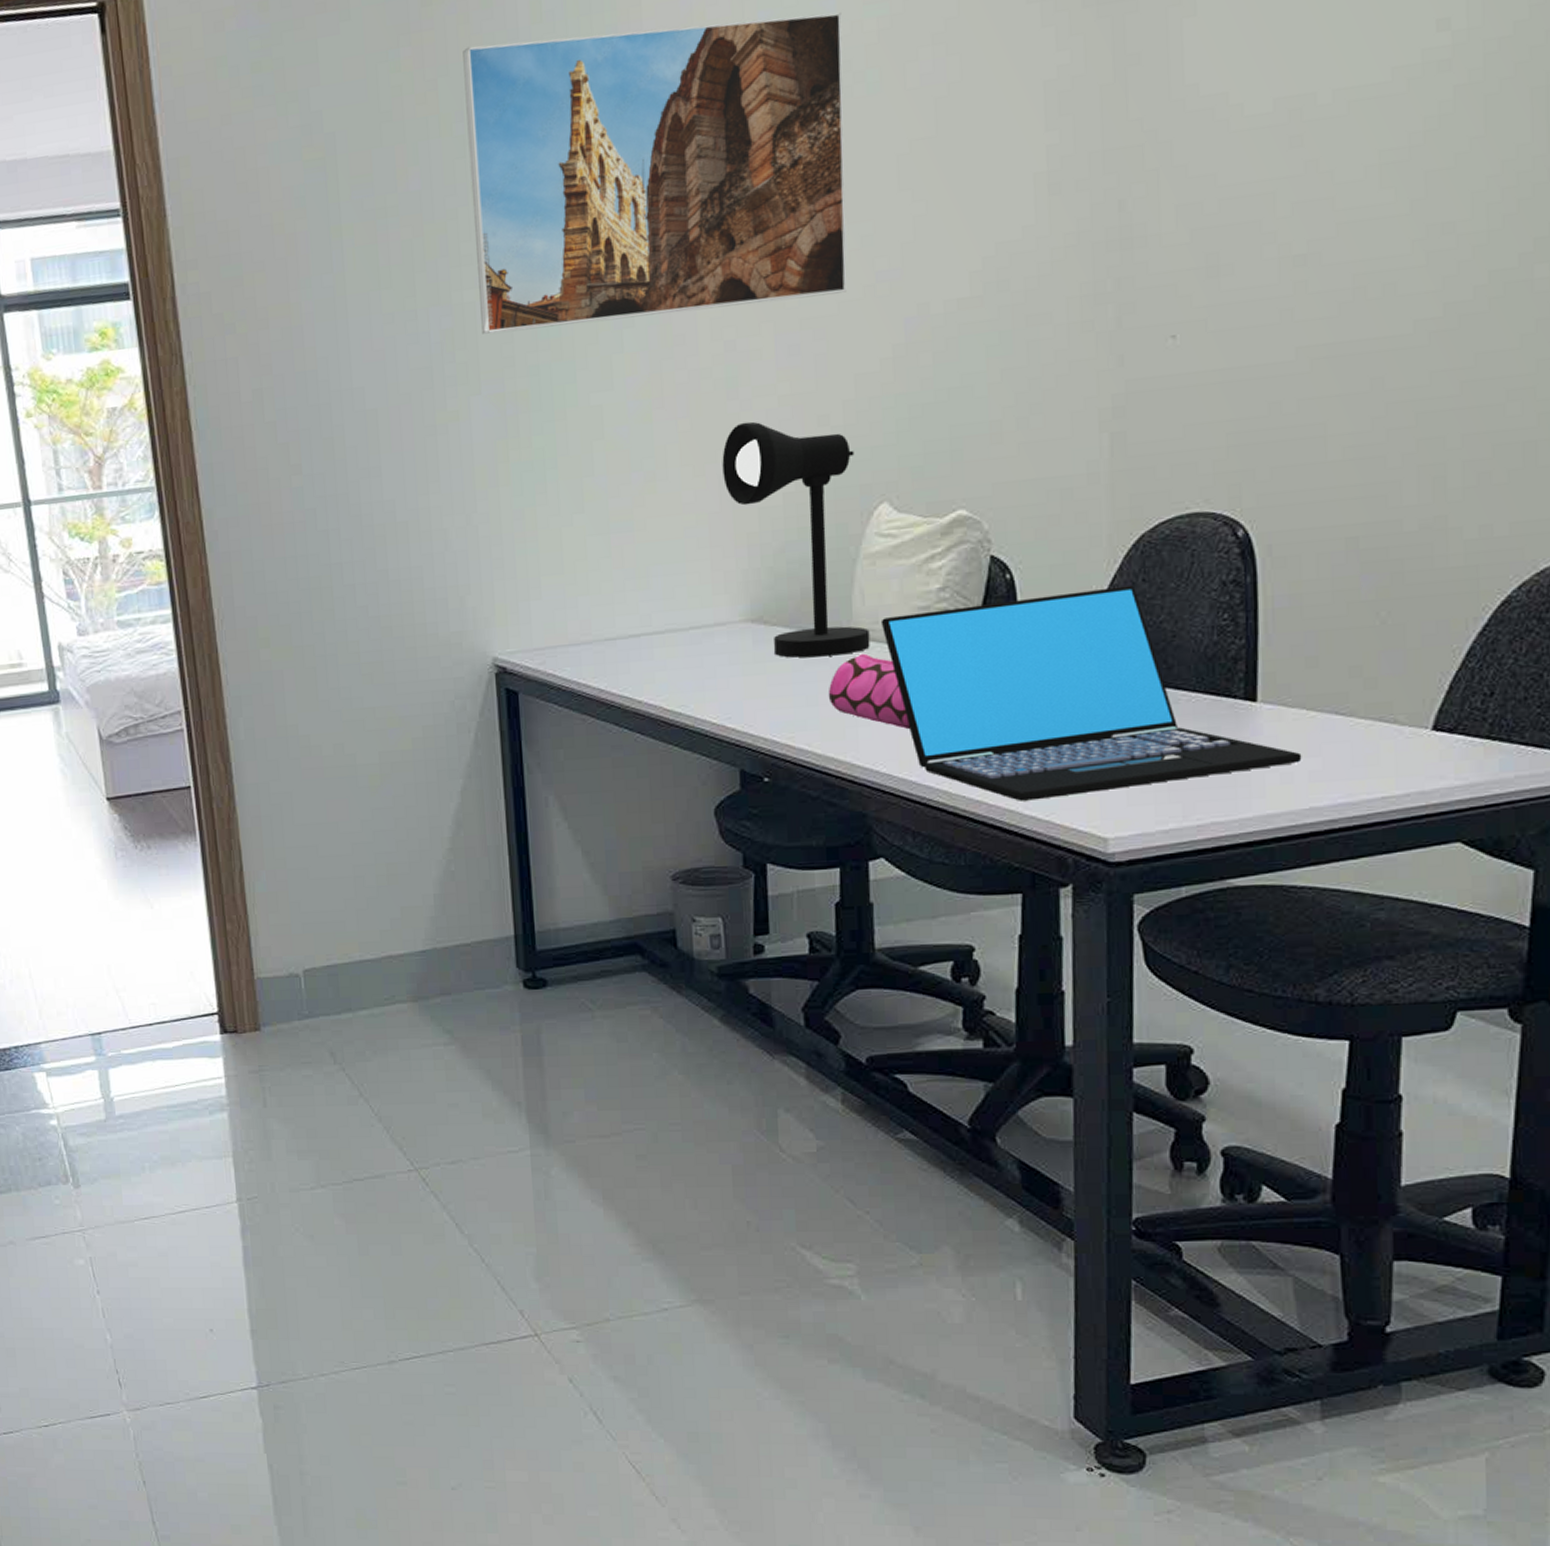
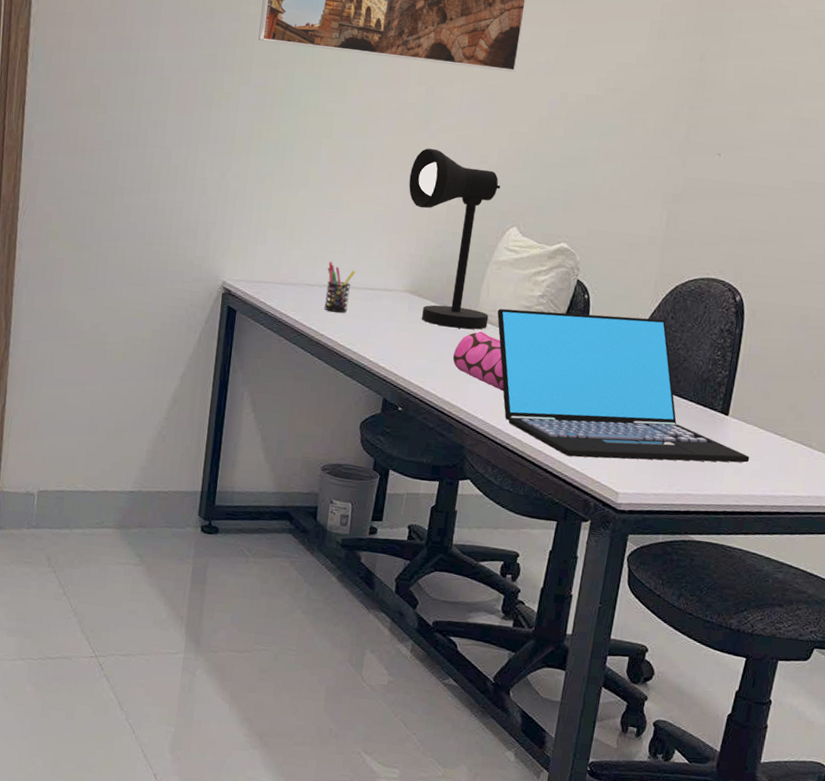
pen holder: none [631,602,671,669] -> present [324,261,356,313]

